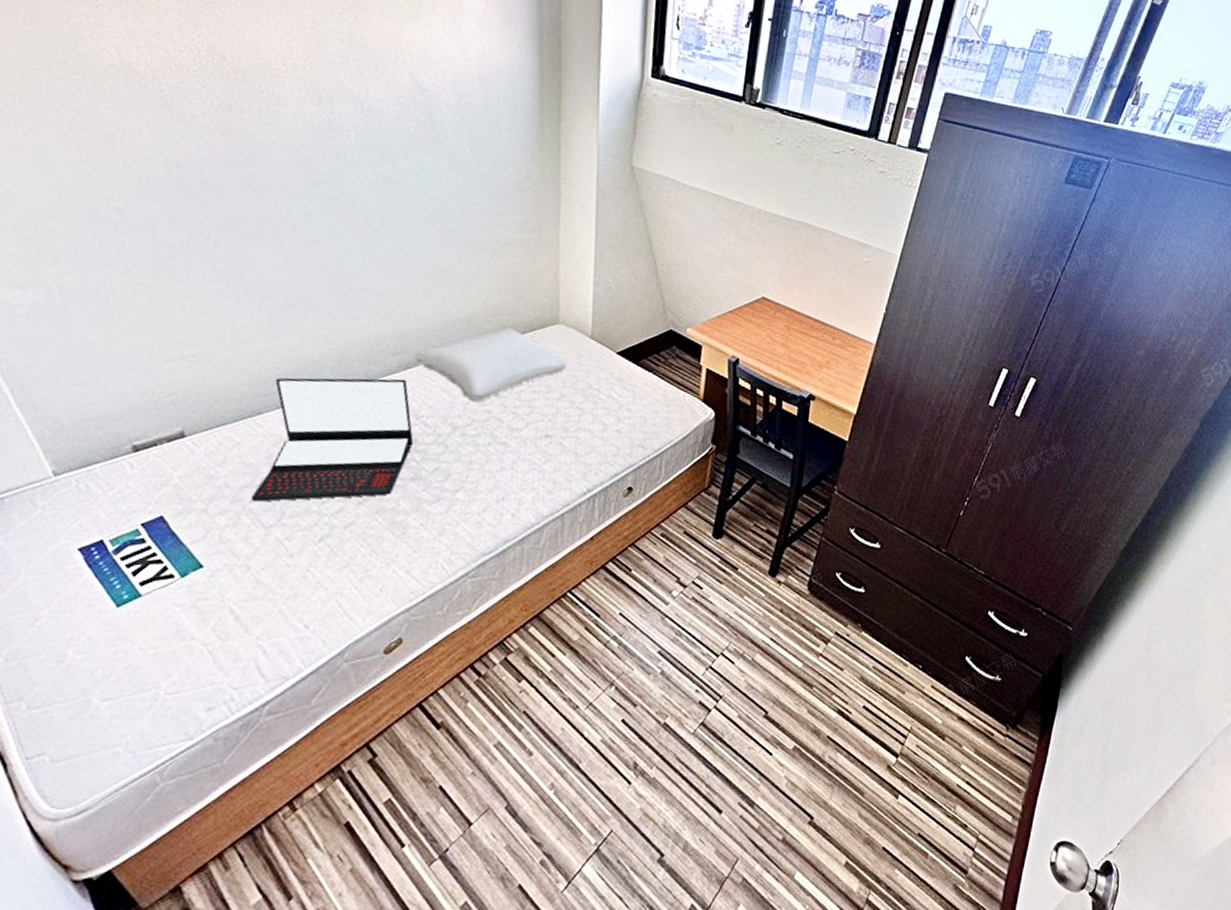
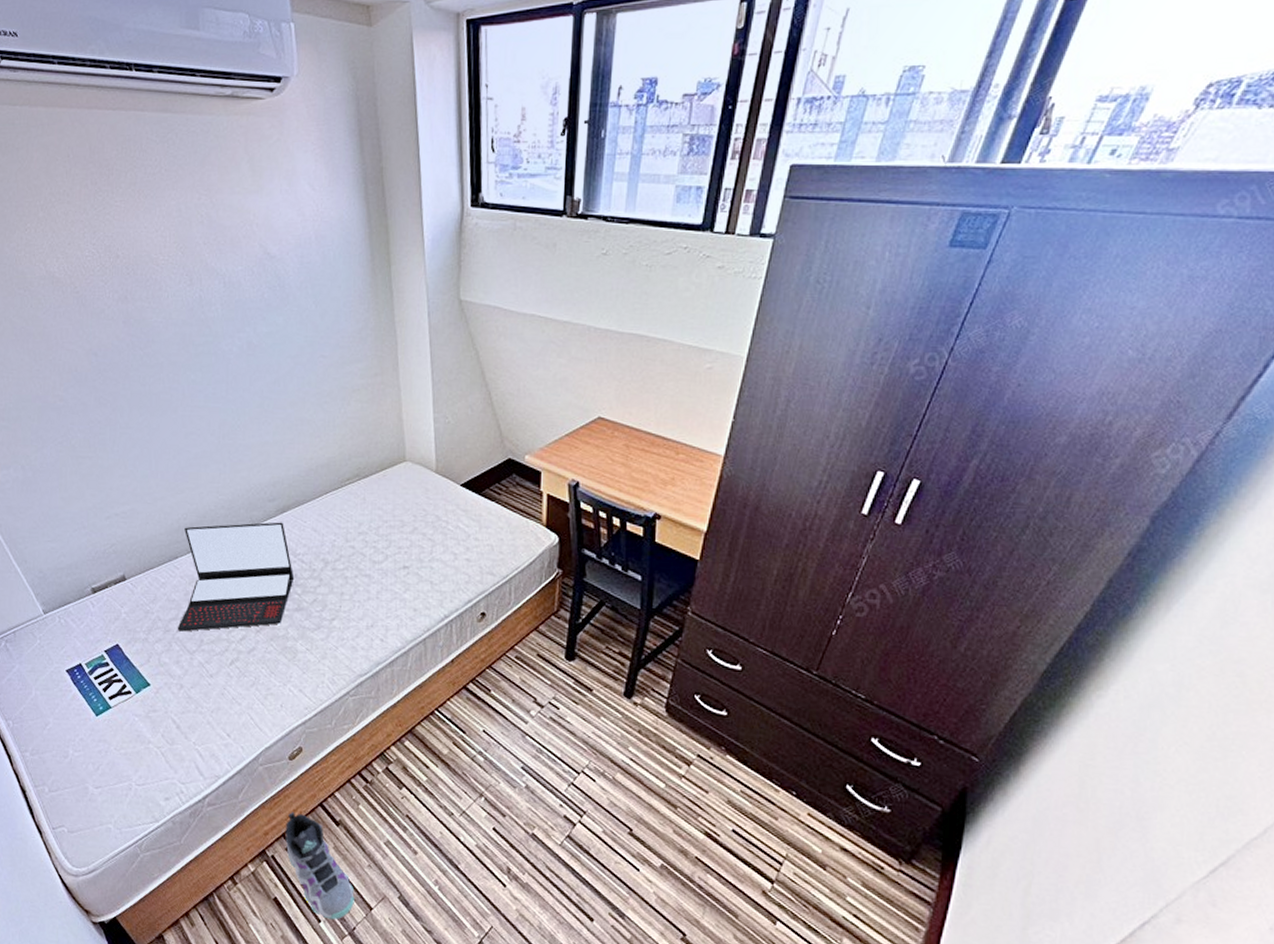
sneaker: none [368,716,451,842] -> present [285,812,354,920]
pillow: present [413,327,568,403] -> none [286,468,417,540]

